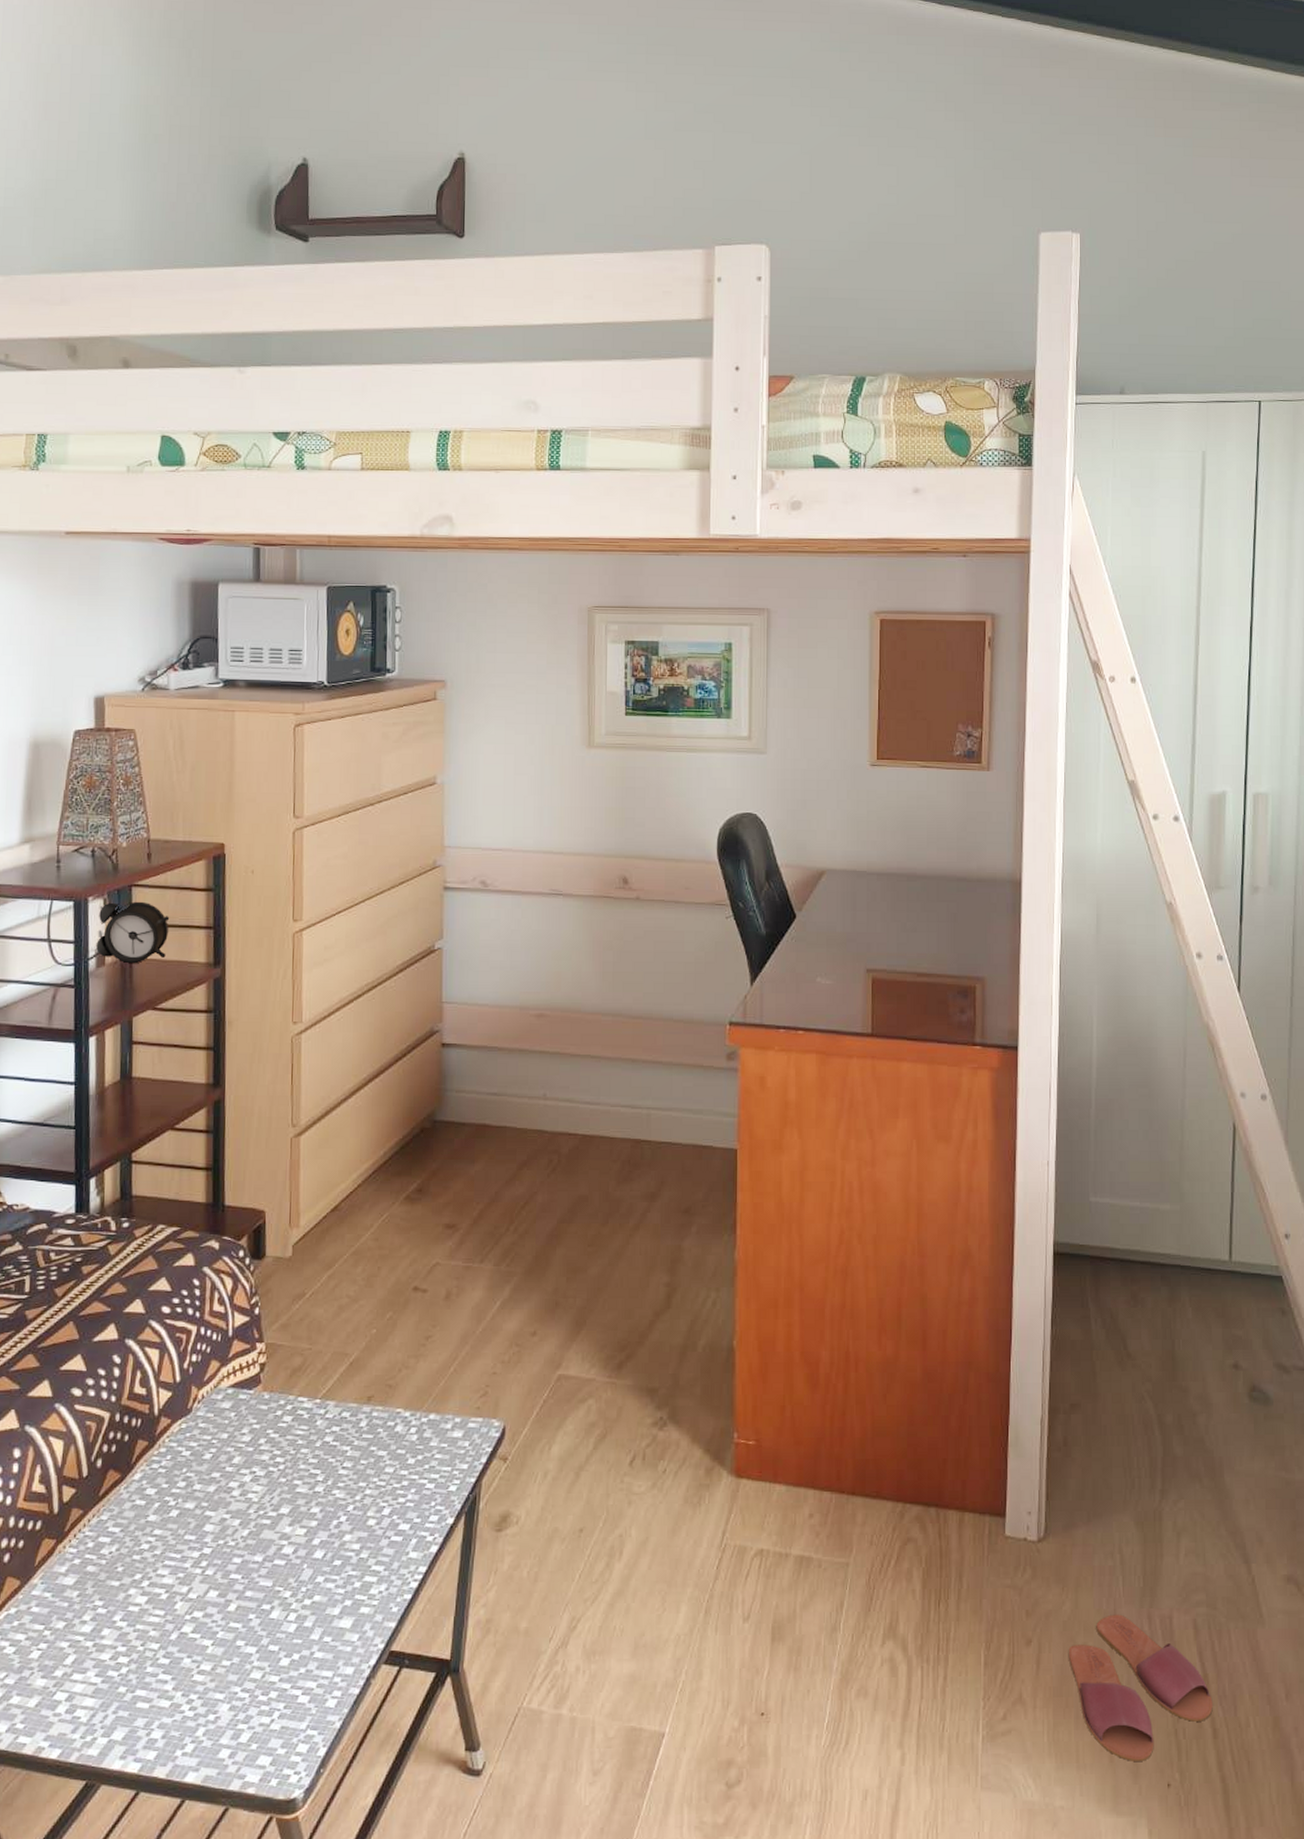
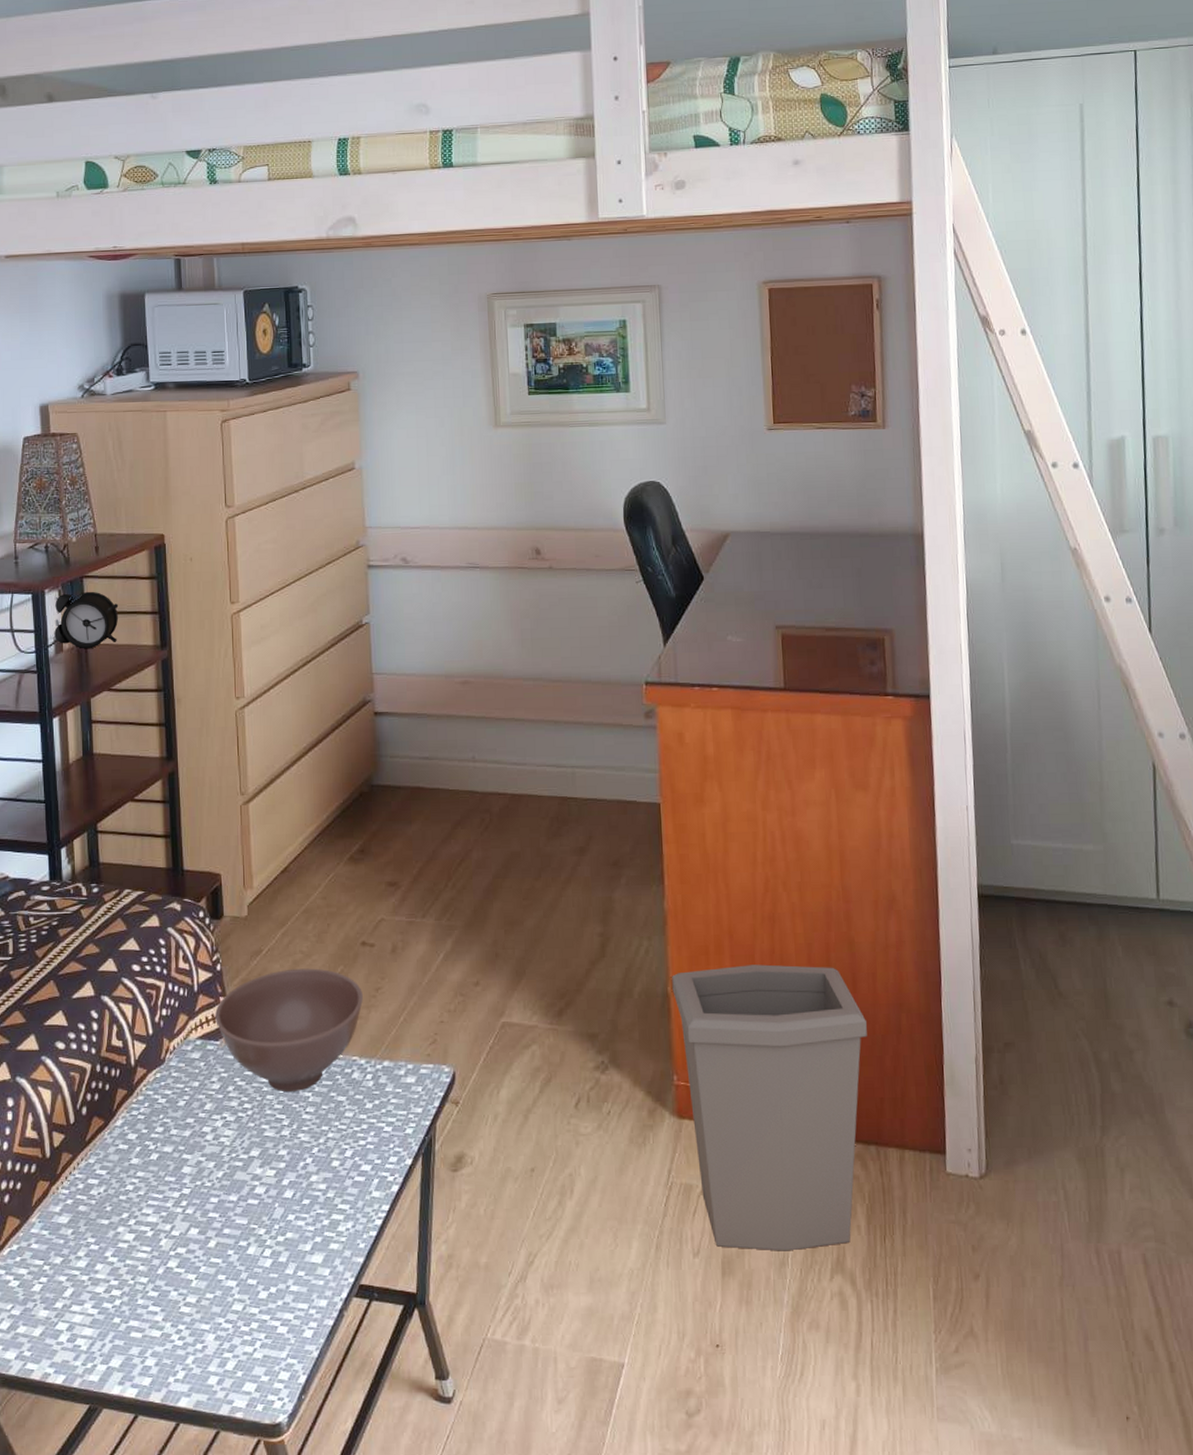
bowl: none [249,1314,411,1446] -> present [214,968,363,1093]
trash bin: none [738,1319,934,1616] -> present [672,964,867,1251]
slippers: present [1068,1614,1213,1761] -> none [1017,1249,1168,1394]

